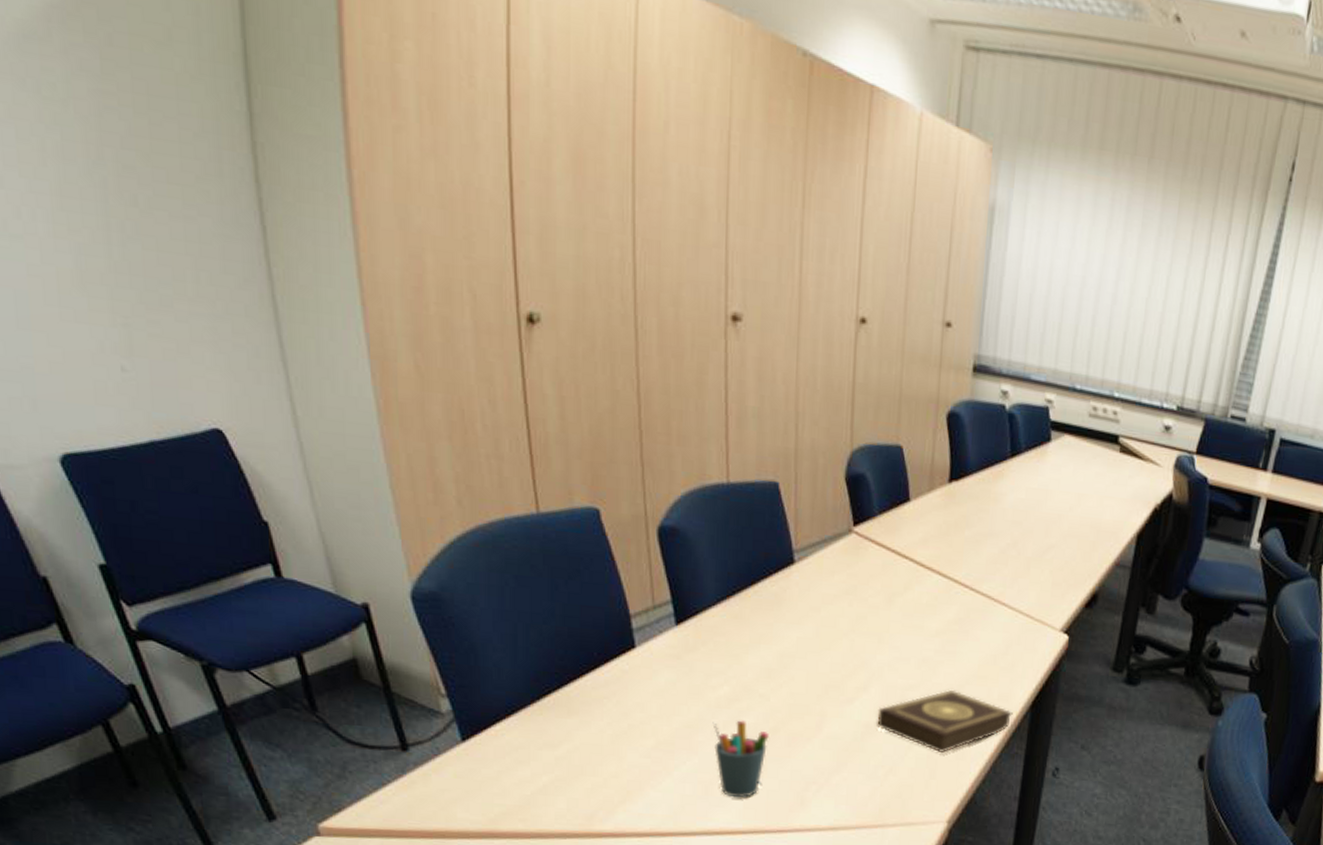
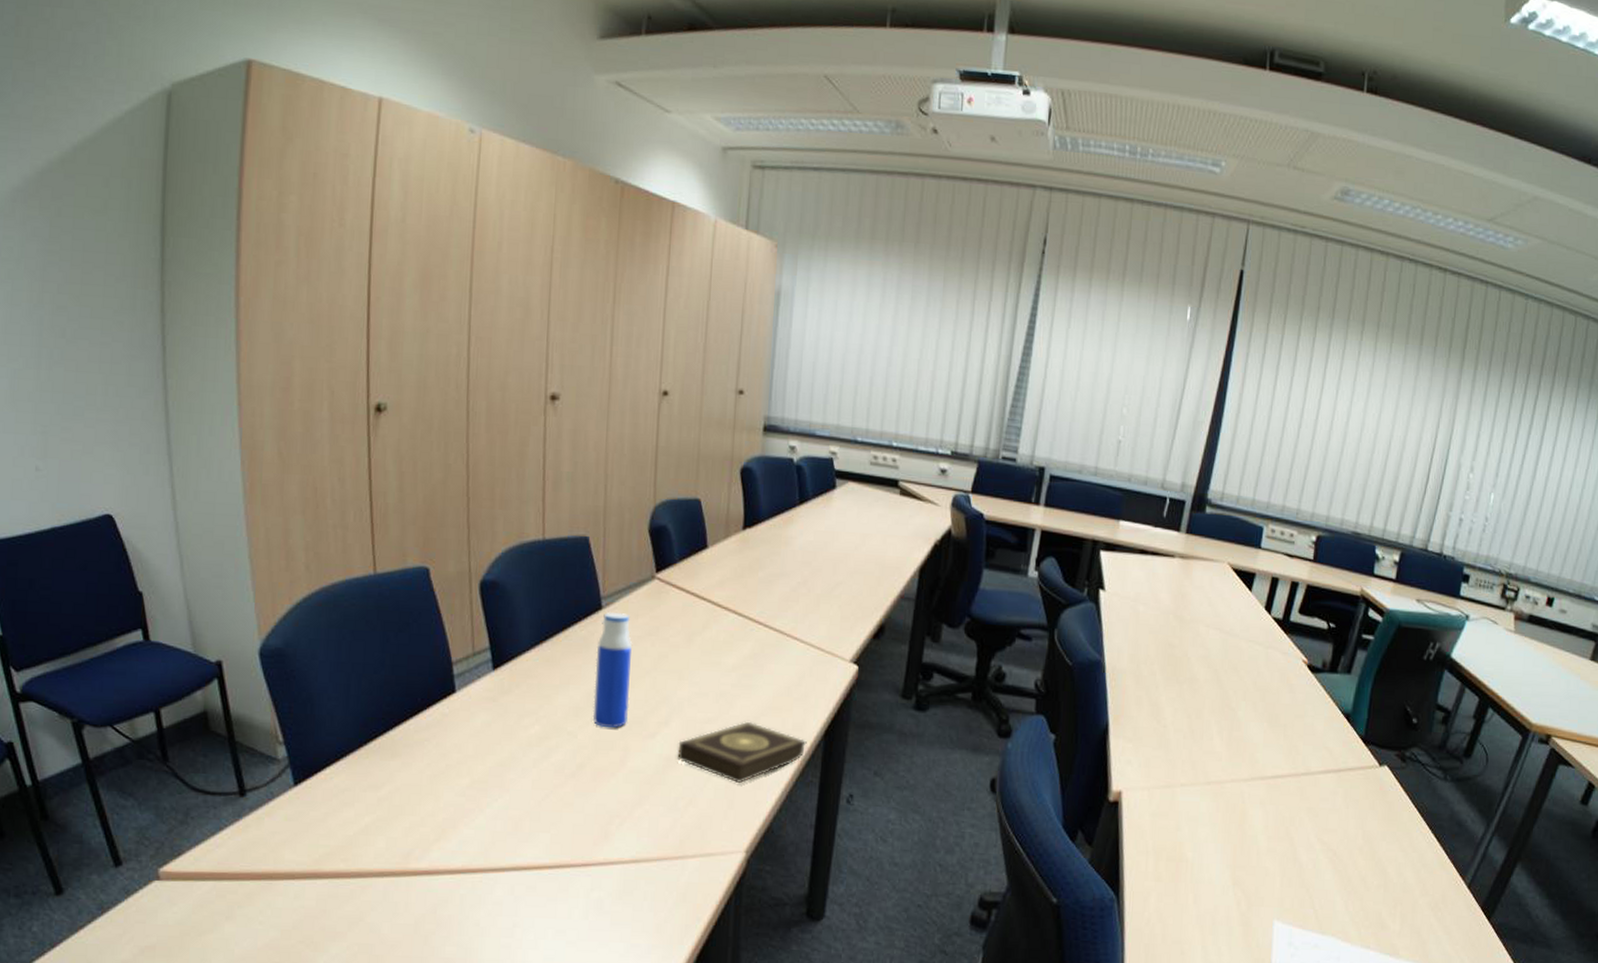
pen holder: present [712,720,769,797] -> none [523,757,576,832]
water bottle: none [786,566,829,691] -> present [592,611,633,728]

